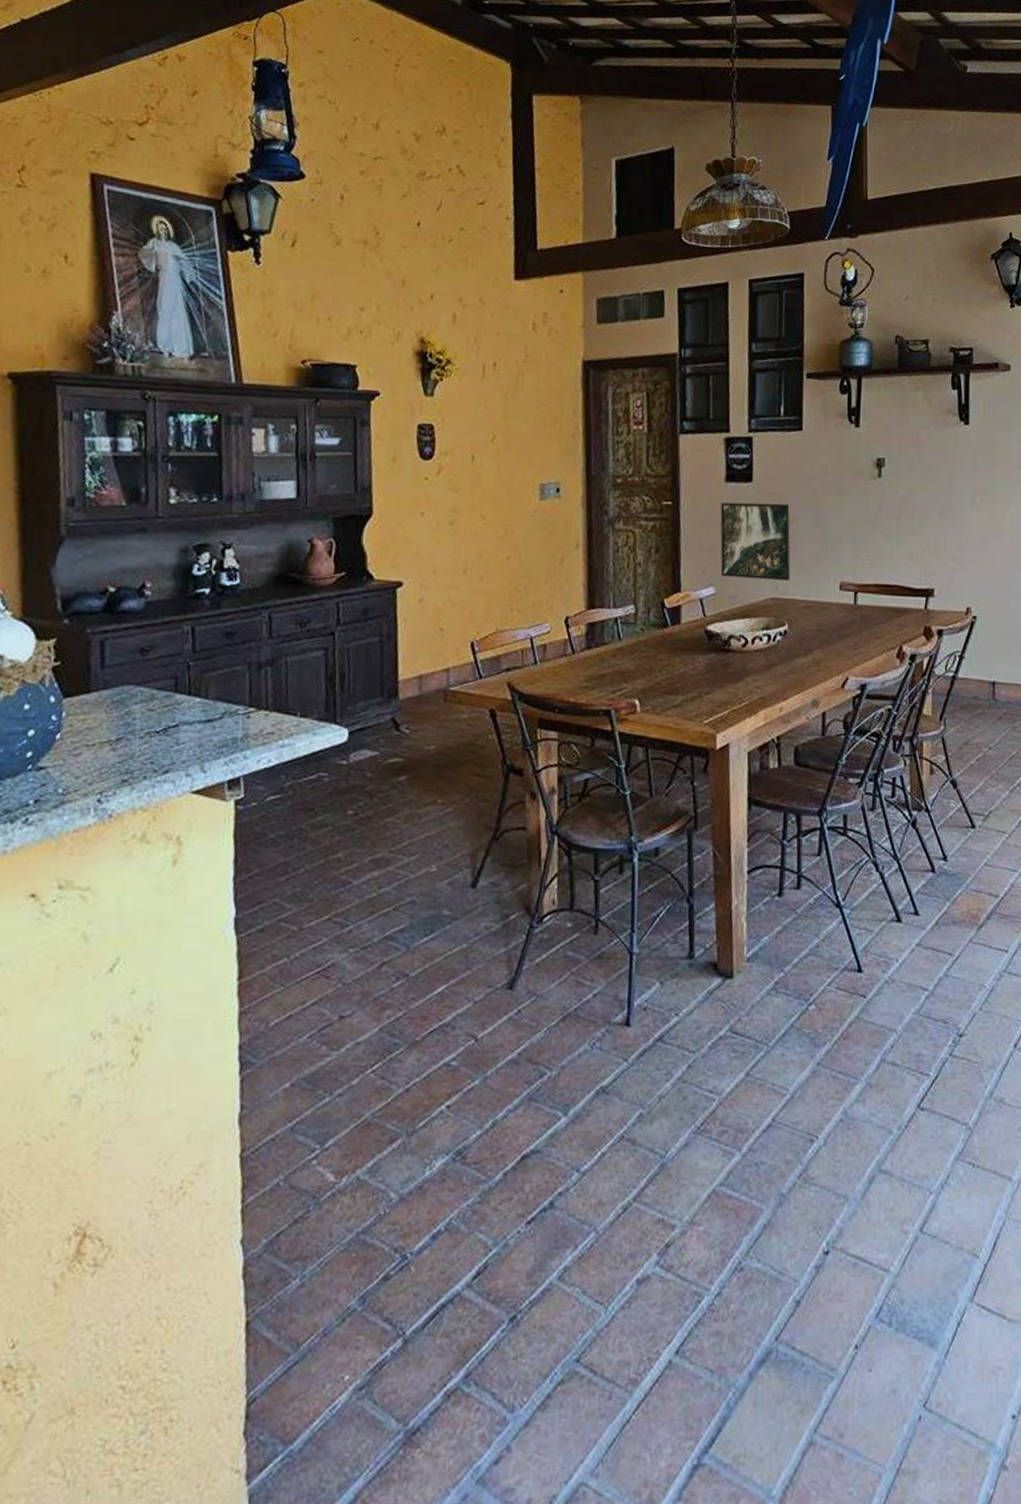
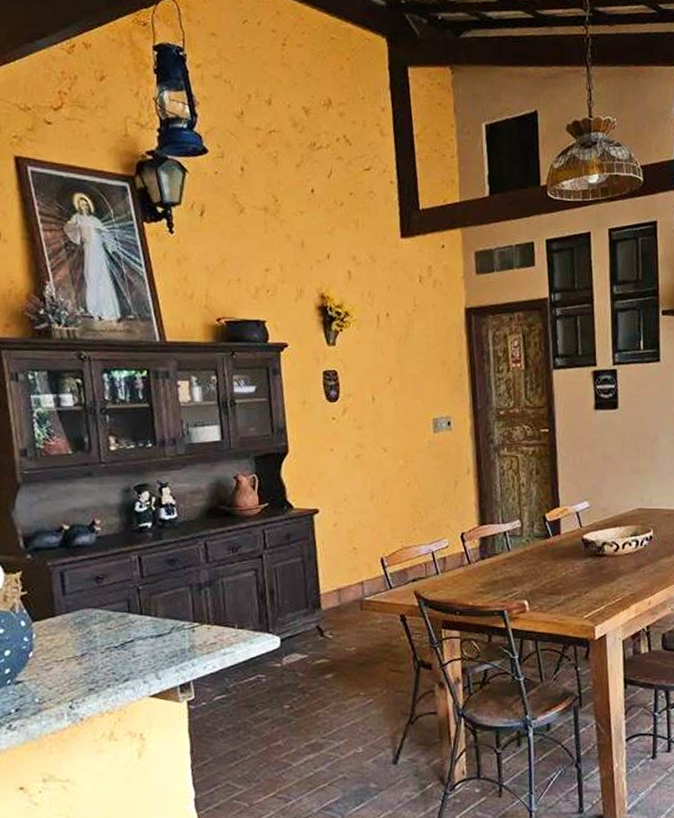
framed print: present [720,502,791,582] -> none [591,426,654,494]

